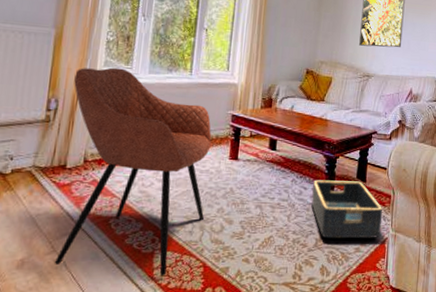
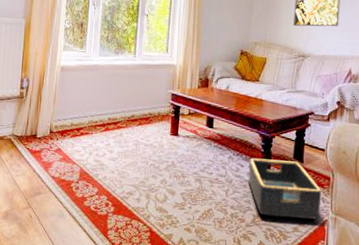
armchair: present [55,67,212,277] -> none [31,51,154,237]

